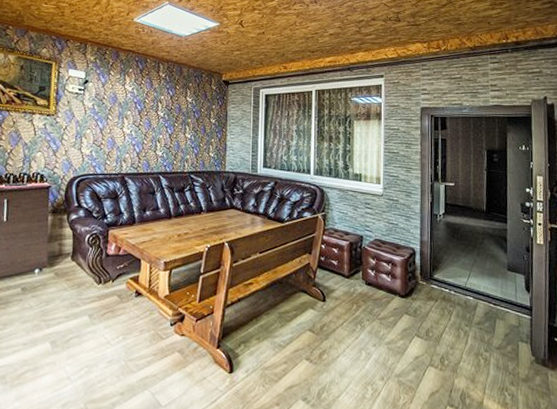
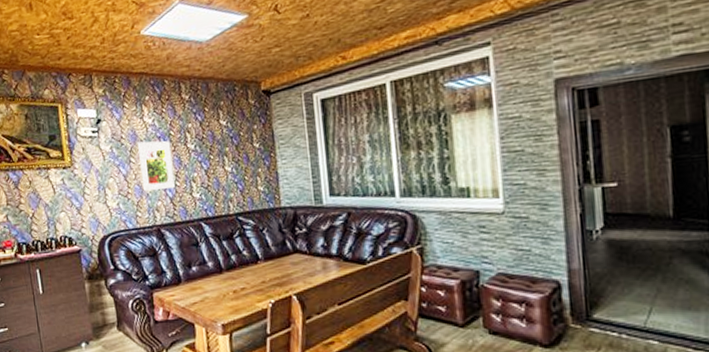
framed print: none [114,104,145,146] -> present [137,140,175,191]

